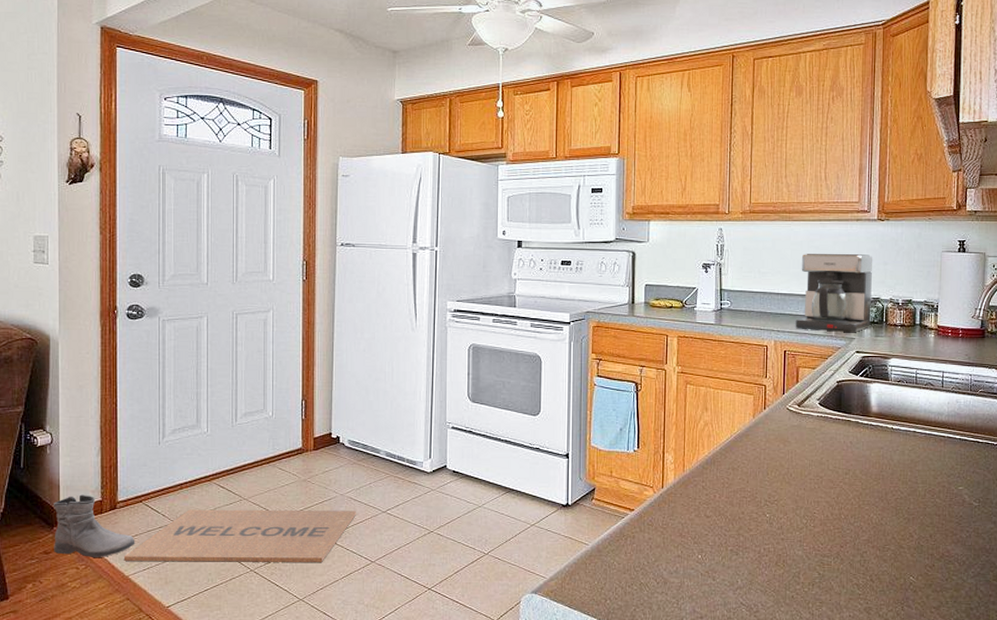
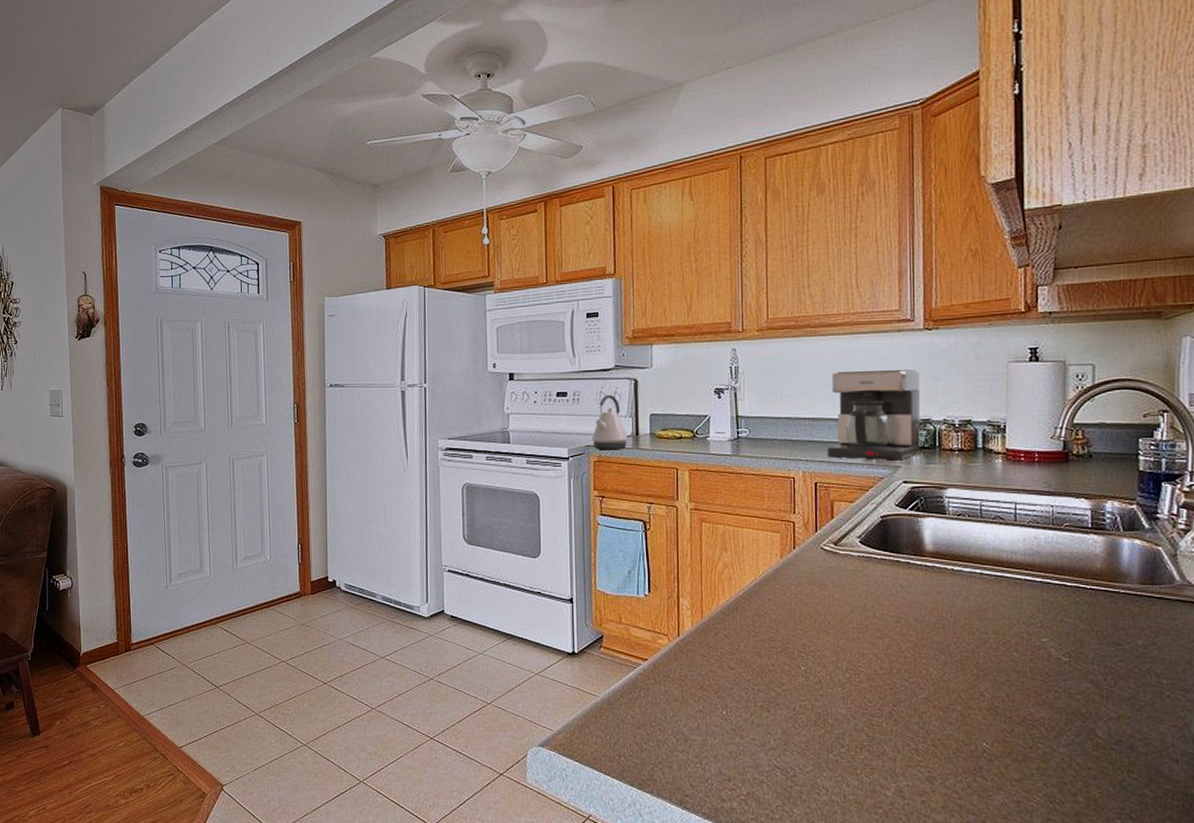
boot: present [54,494,135,557] -> none [76,636,149,697]
doormat: present [124,509,356,562] -> none [140,652,355,708]
kettle: none [592,265,625,317] -> present [592,394,628,450]

